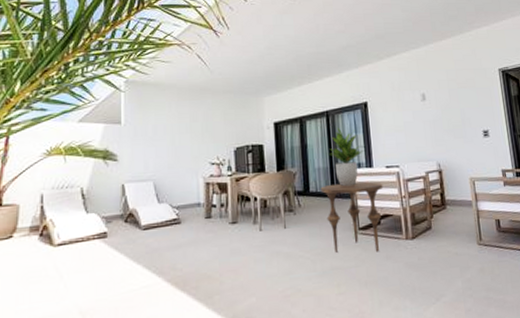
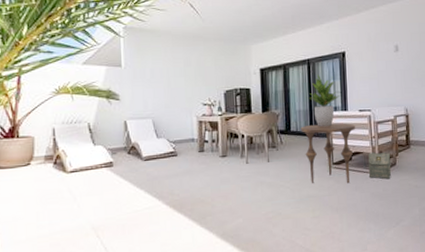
bag: none [399,213,426,246] -> present [368,151,391,179]

